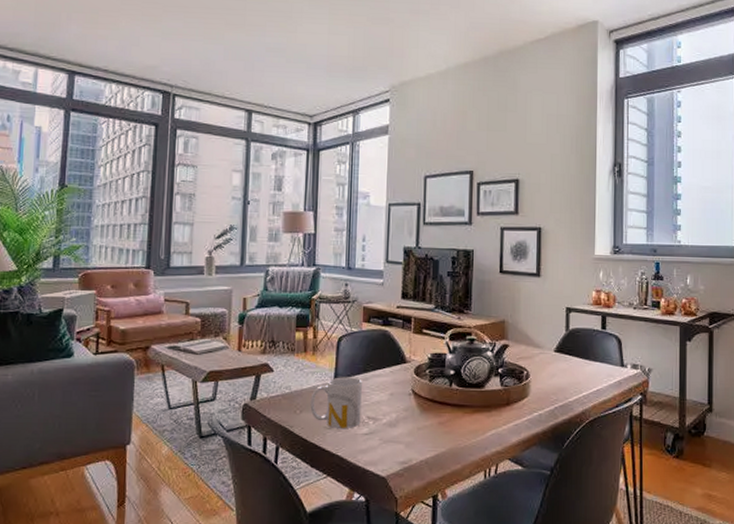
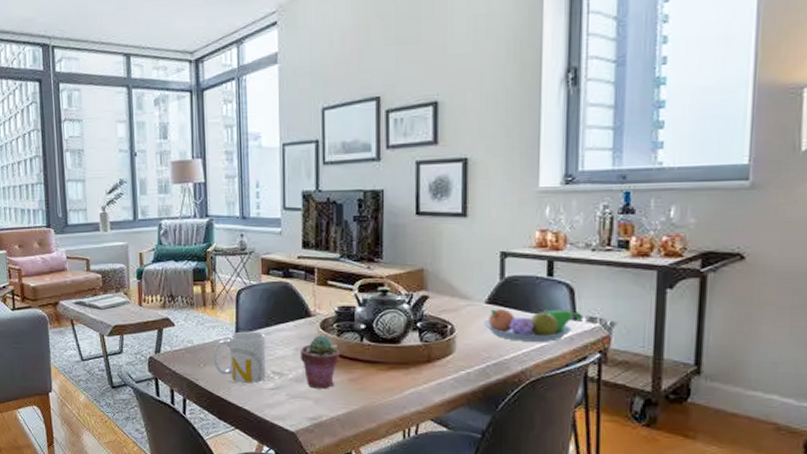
potted succulent: none [394,380,430,433] -> present [300,335,339,389]
fruit bowl: none [553,357,628,386] -> present [484,309,583,342]

